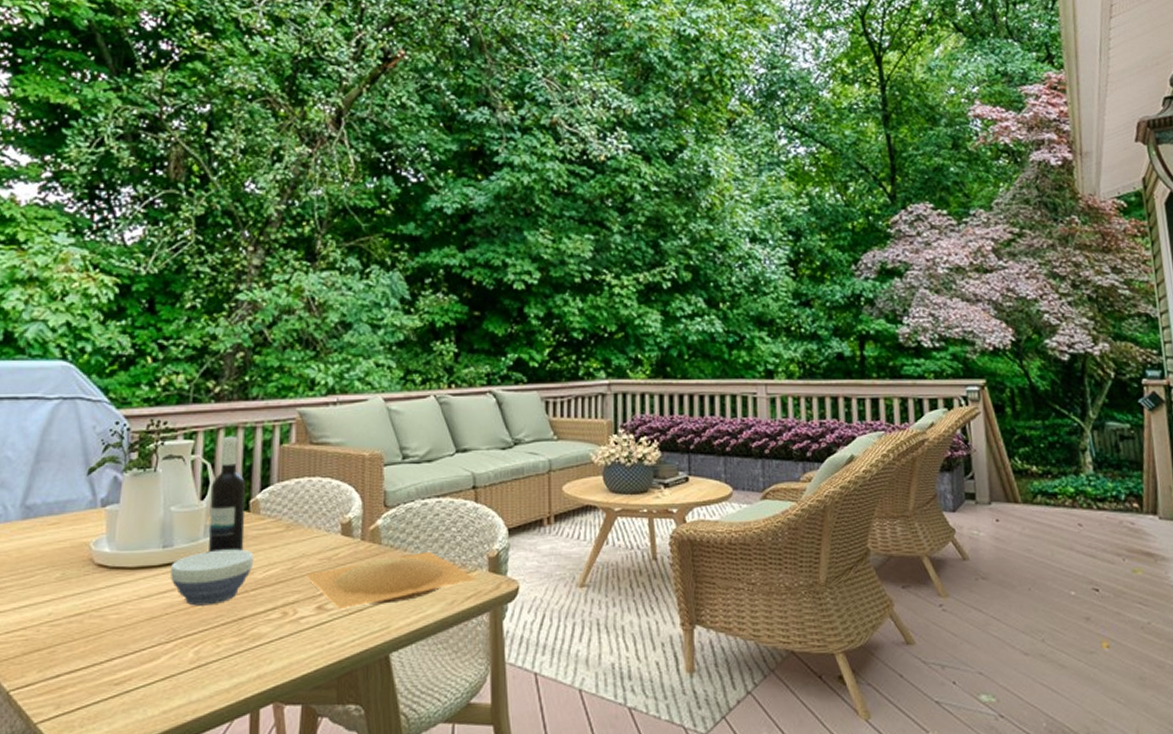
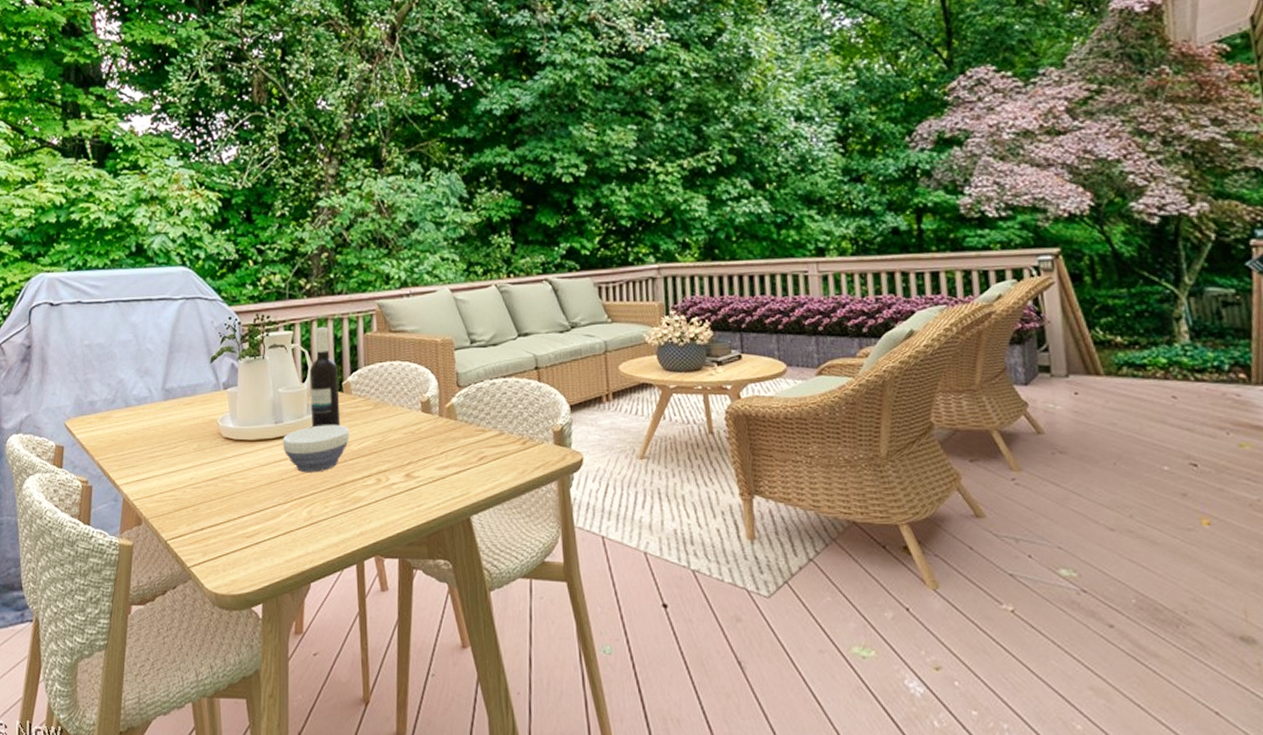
plate: present [306,551,478,610] -> none [394,426,545,478]

